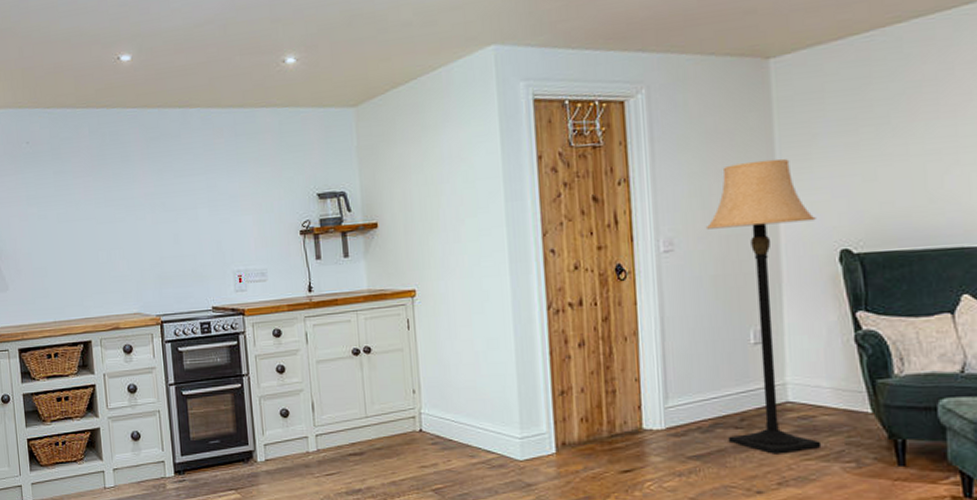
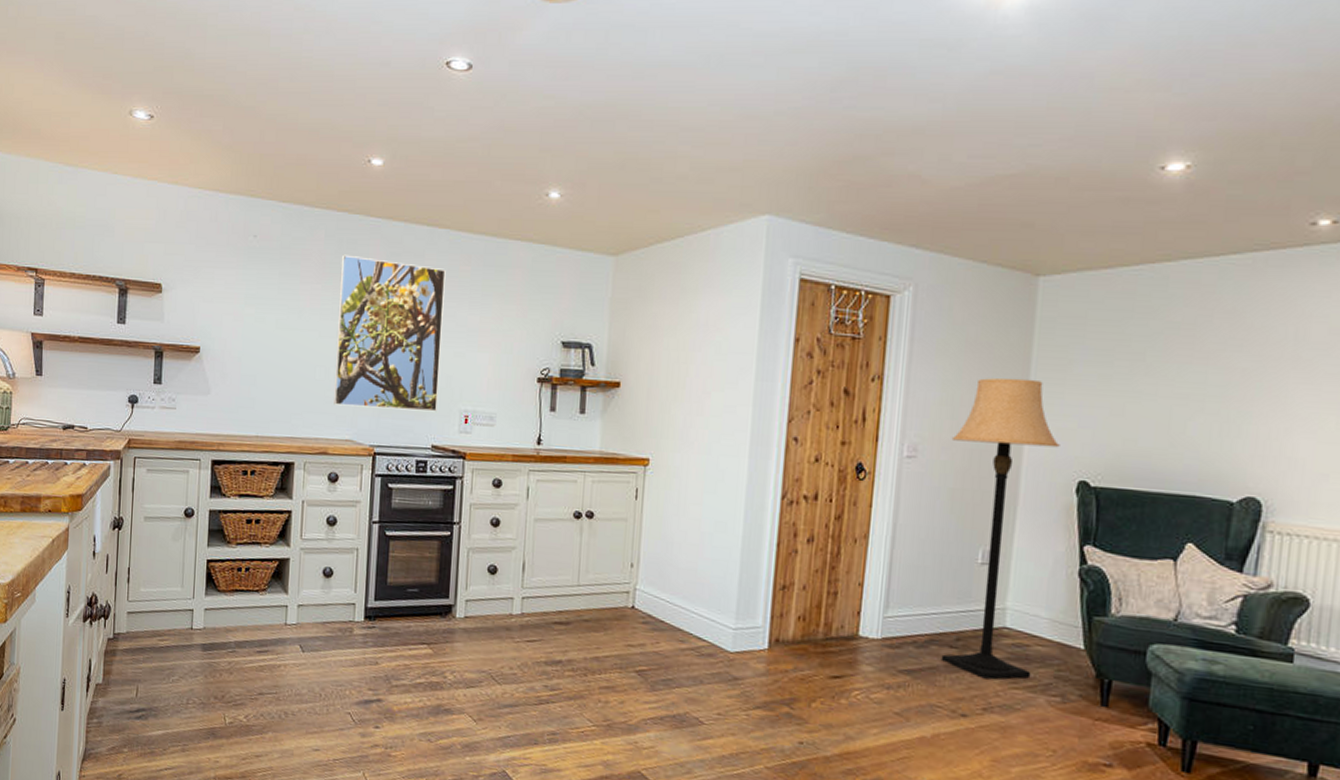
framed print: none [106,144,212,283] -> present [334,254,446,412]

